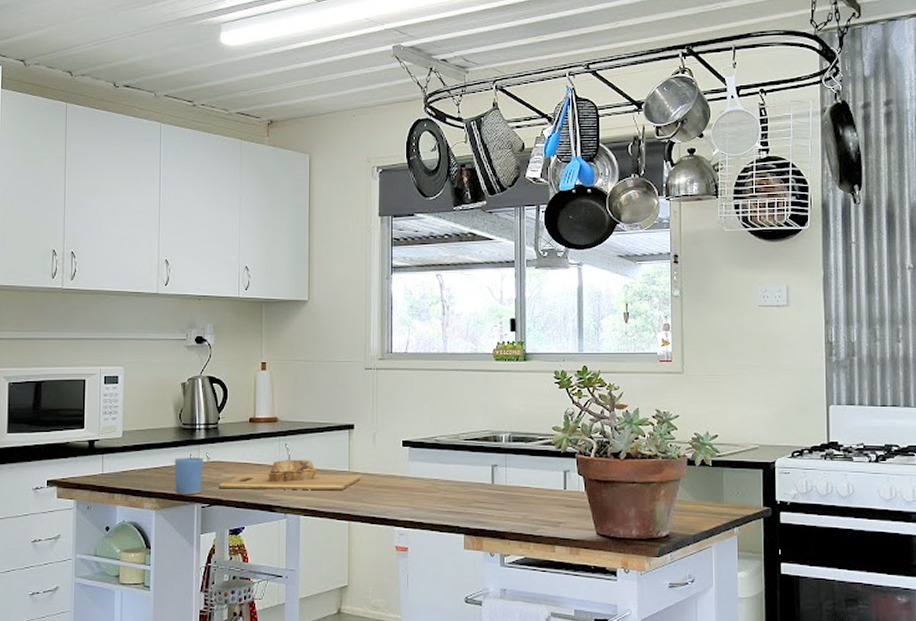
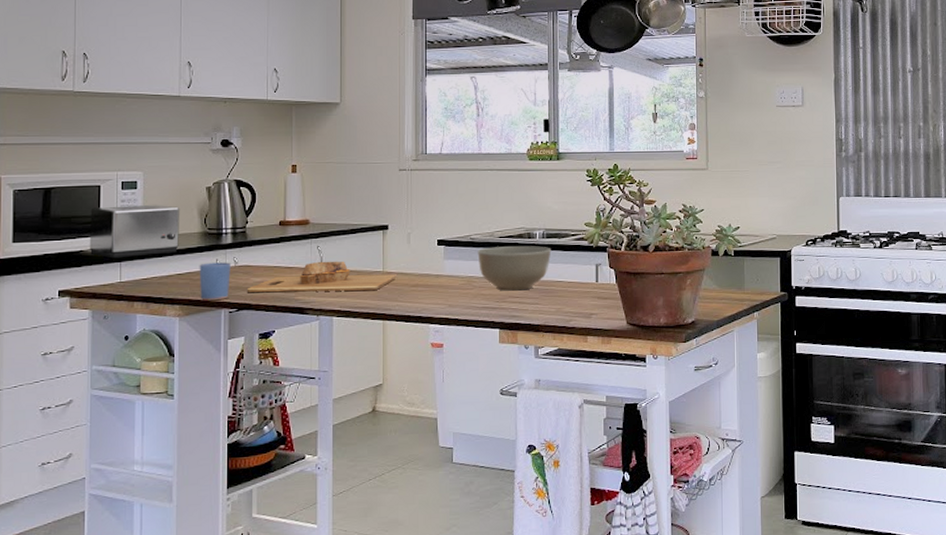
toaster: none [74,399,158,451] -> present [89,204,181,259]
bowl: none [442,449,518,496] -> present [477,246,552,291]

